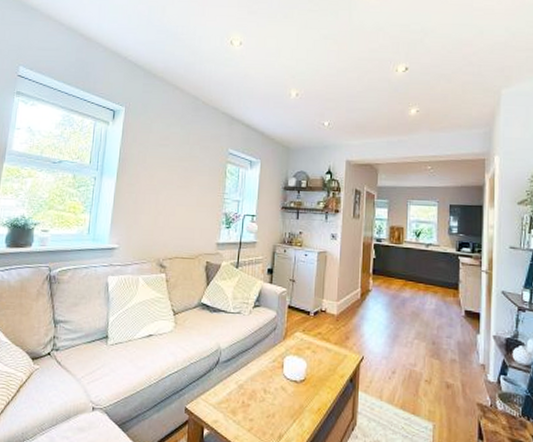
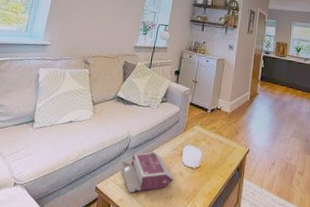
book: none [213,365,276,413] -> present [121,151,174,193]

